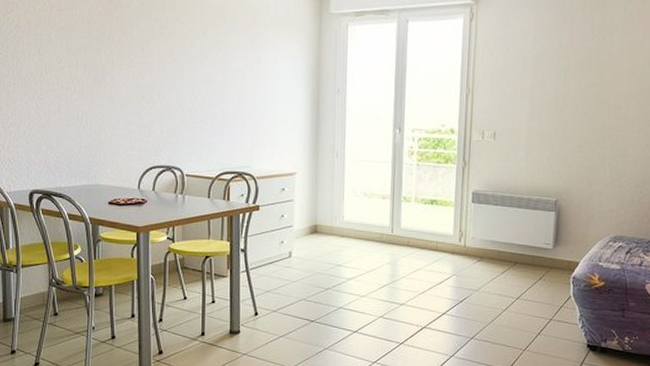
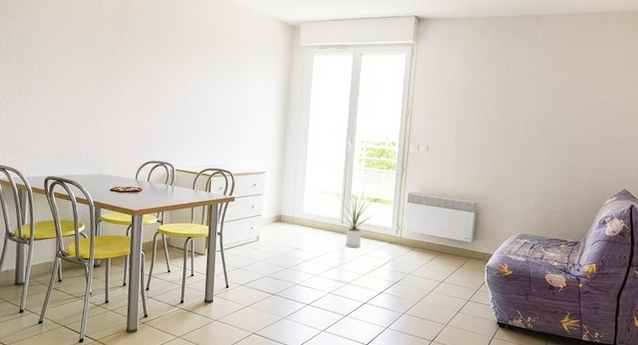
house plant: none [385,191,431,262] -> present [336,191,375,249]

